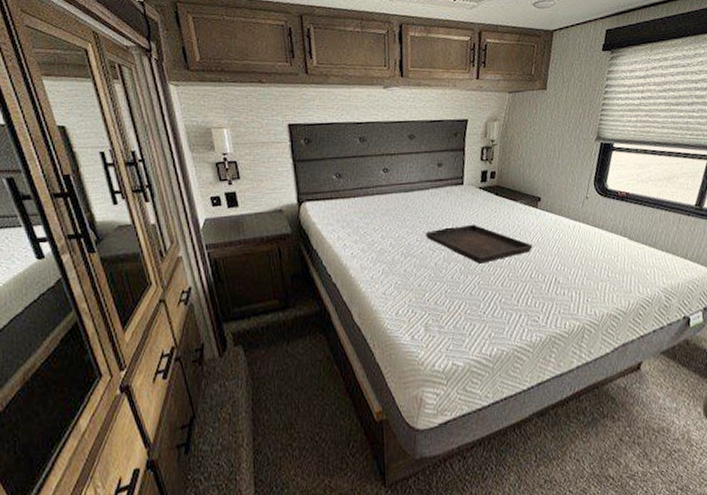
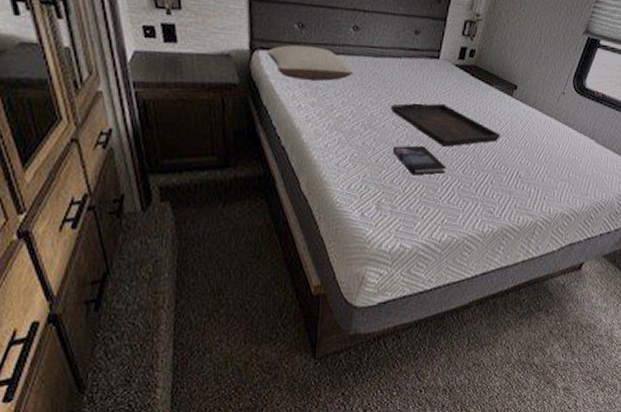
pillow: none [312,191,389,222] -> present [266,44,354,82]
book: none [432,265,486,295] -> present [392,145,447,175]

